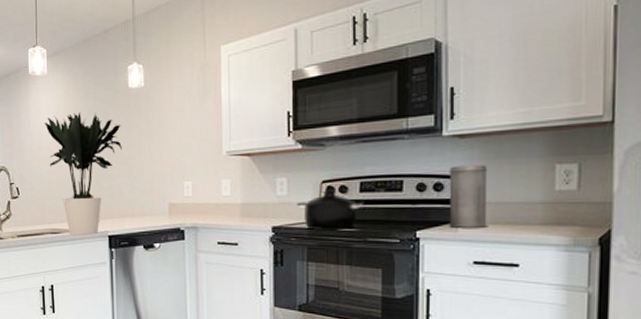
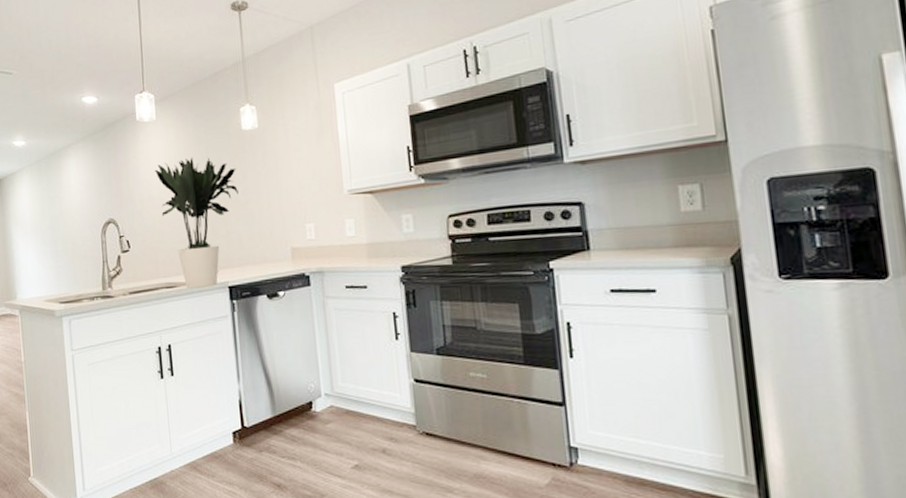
saucepan: present [297,191,365,231] -> none [425,225,495,267]
canister: present [449,165,488,229] -> none [574,189,619,257]

